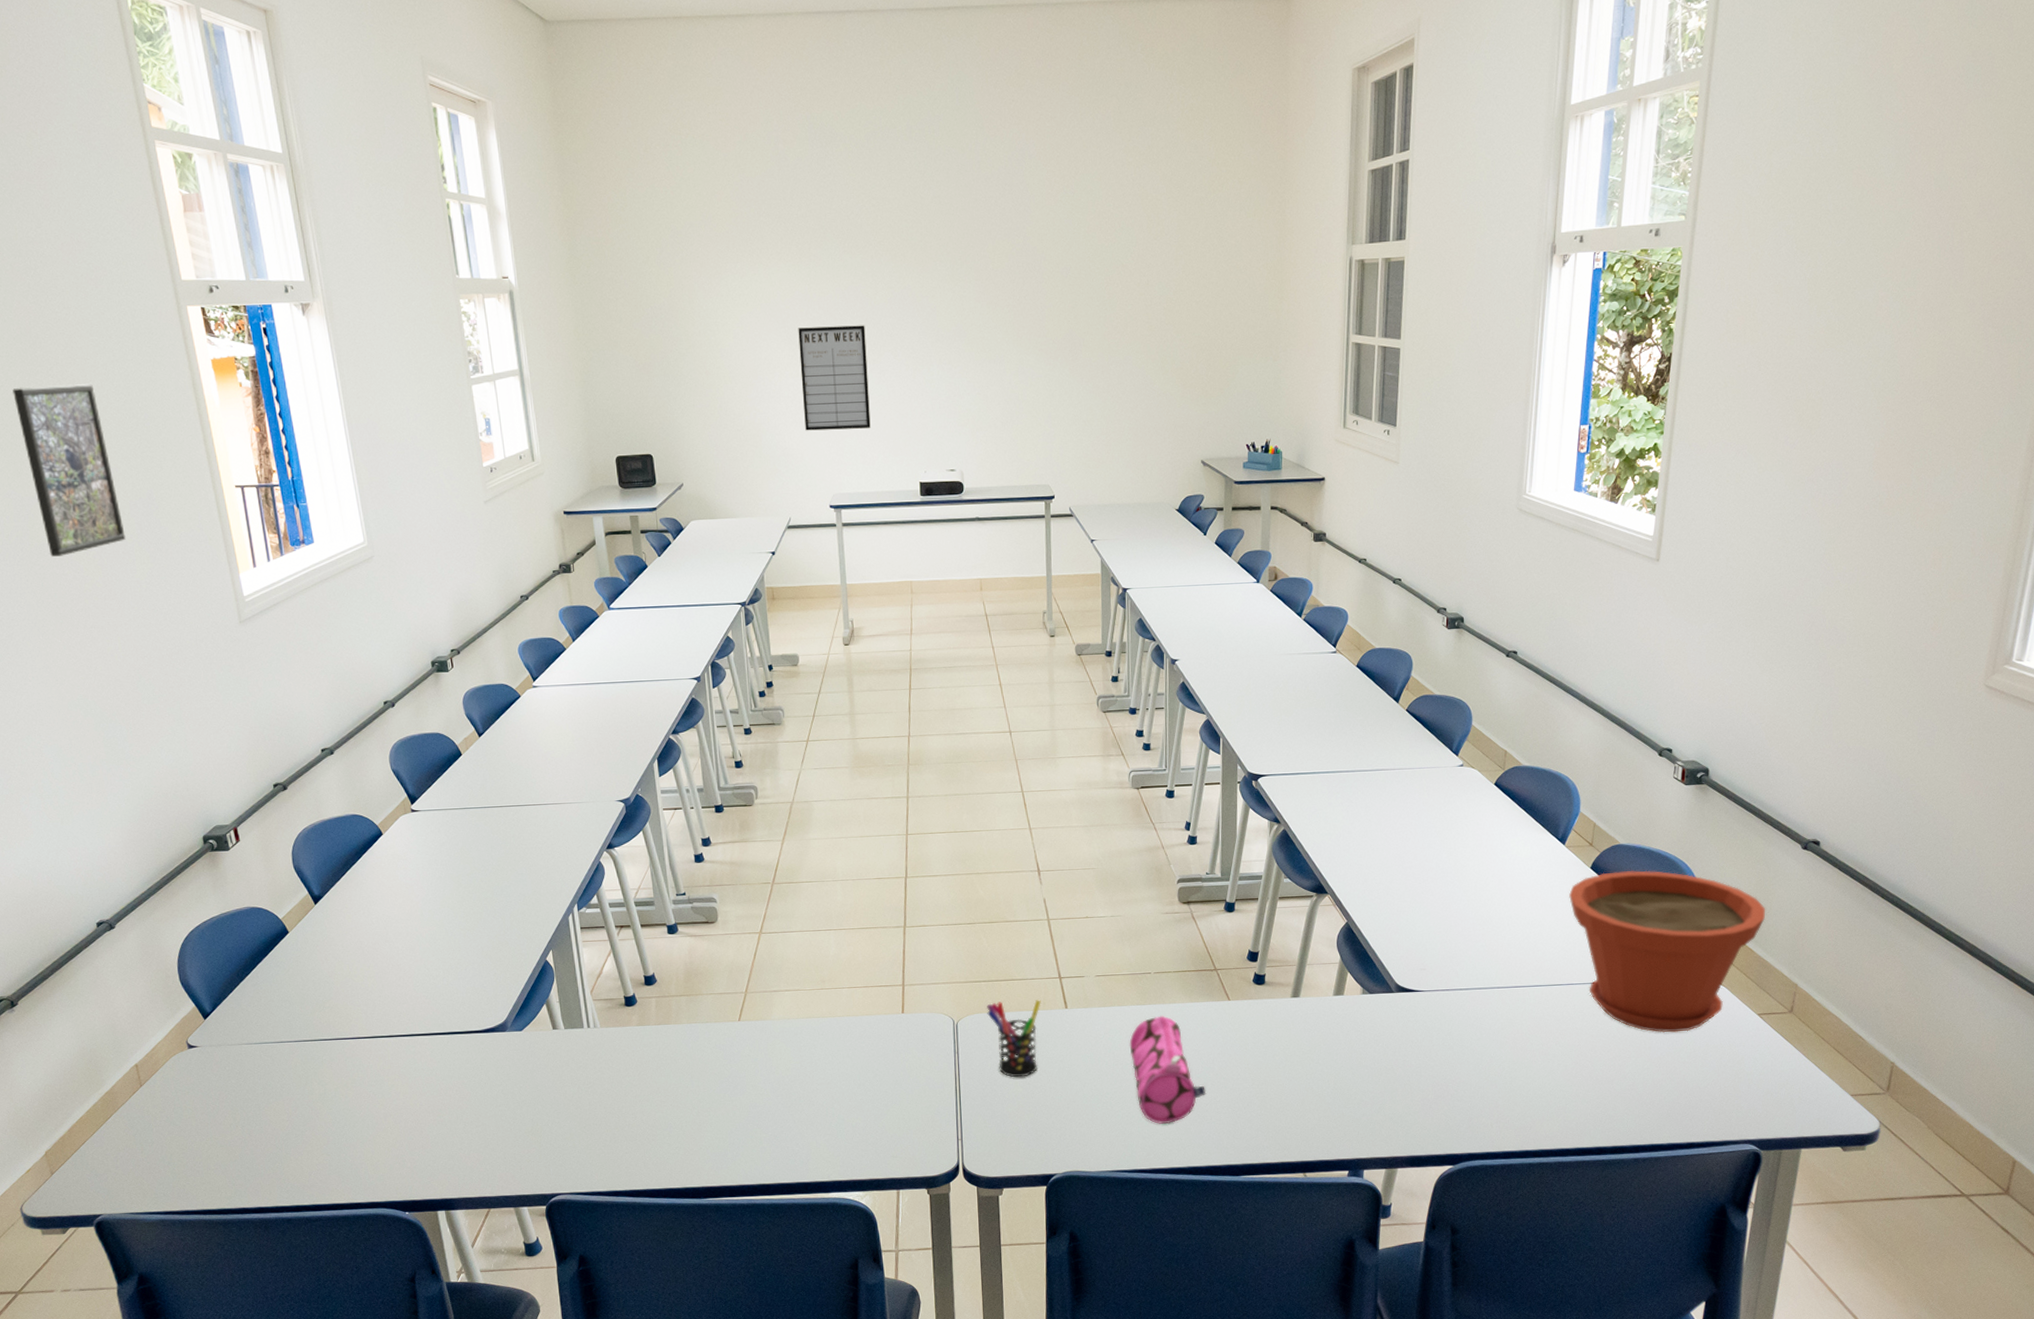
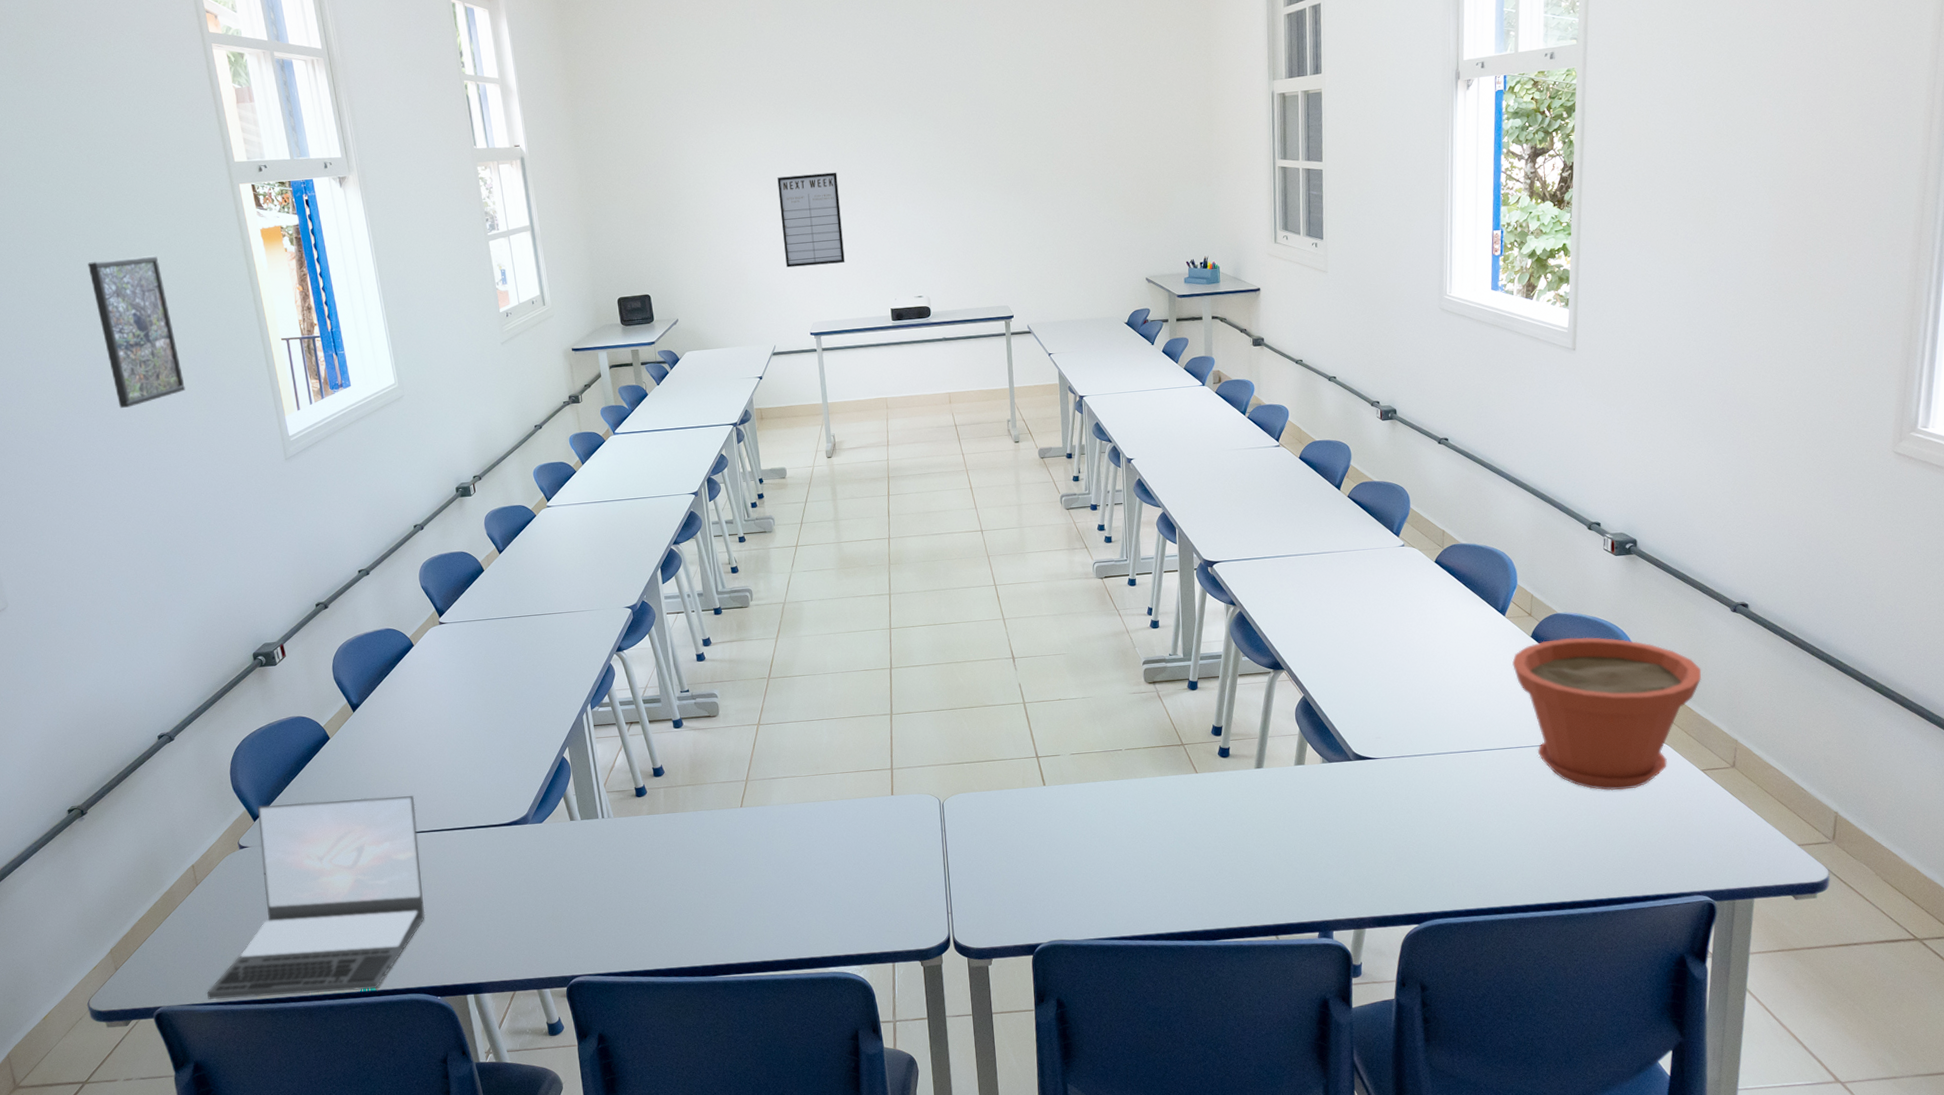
laptop: none [153,997,393,1208] -> present [207,796,426,999]
pen holder: present [987,1000,1041,1078] -> none [970,778,1021,853]
pencil case: present [1129,1015,1207,1124] -> none [1105,789,1180,893]

